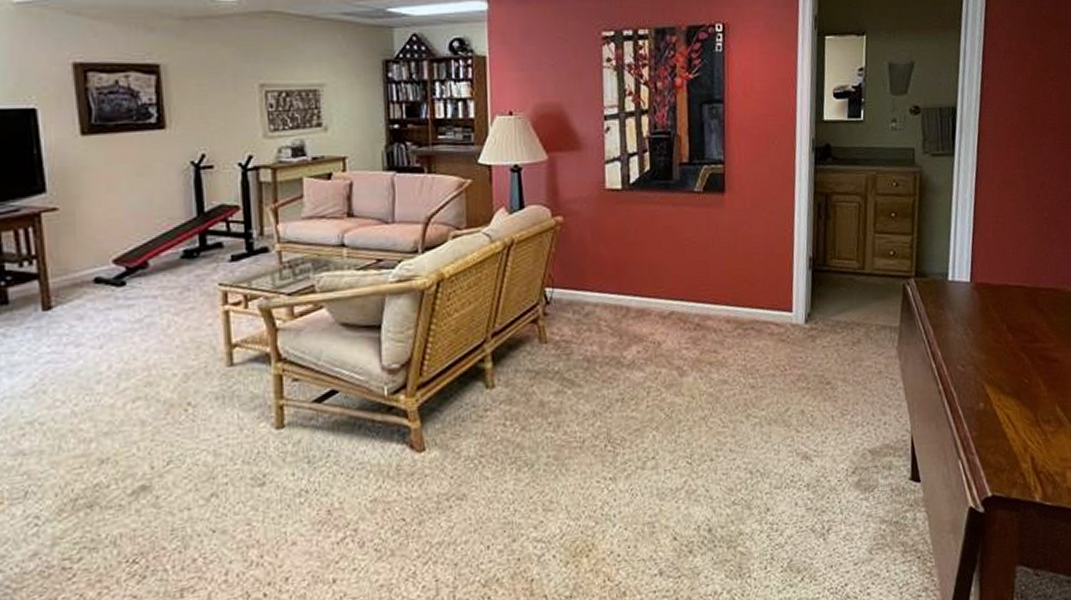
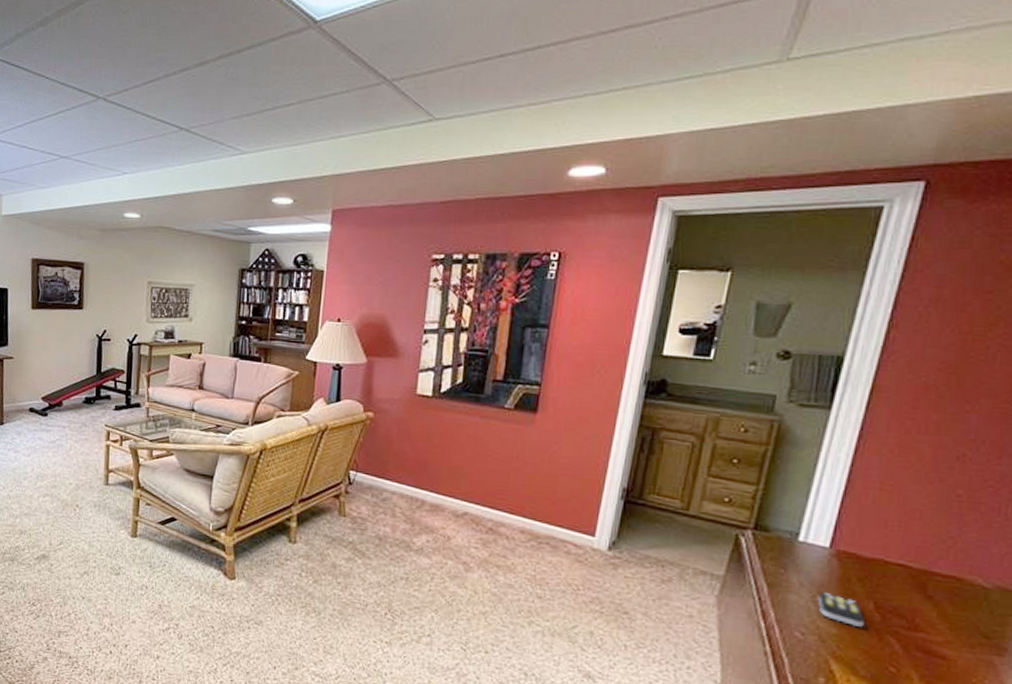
remote control: none [968,324,1003,349] -> present [817,592,865,627]

